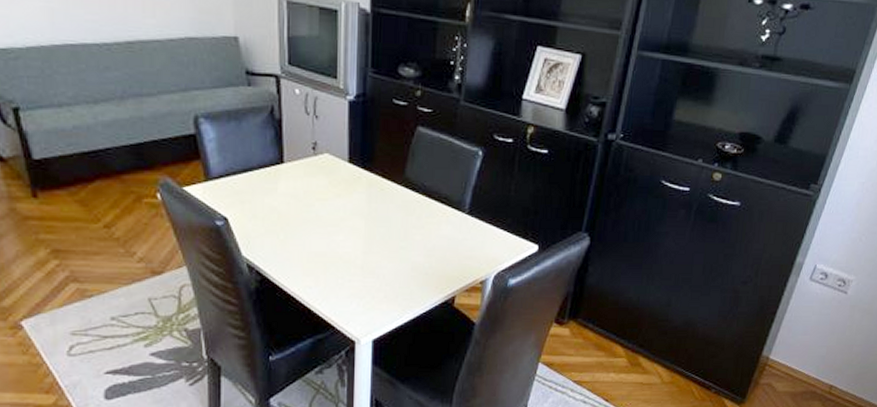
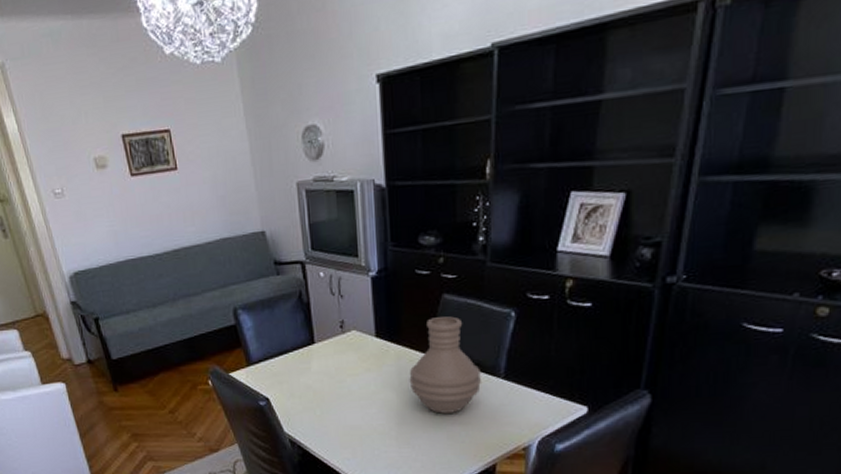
vase: none [379,149,448,245] -> present [409,316,482,414]

